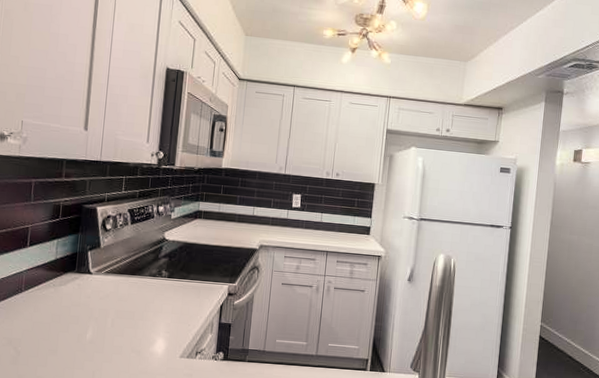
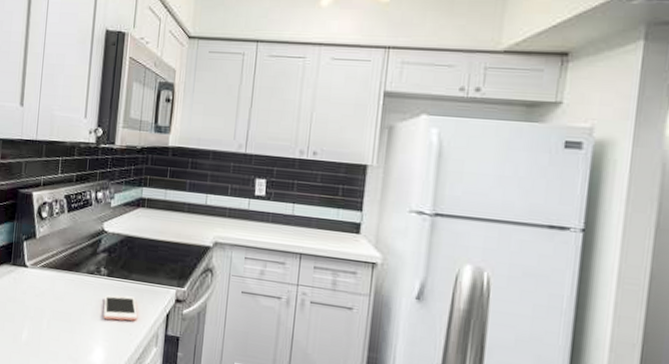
cell phone: none [164,293,196,315] -> present [103,295,138,321]

